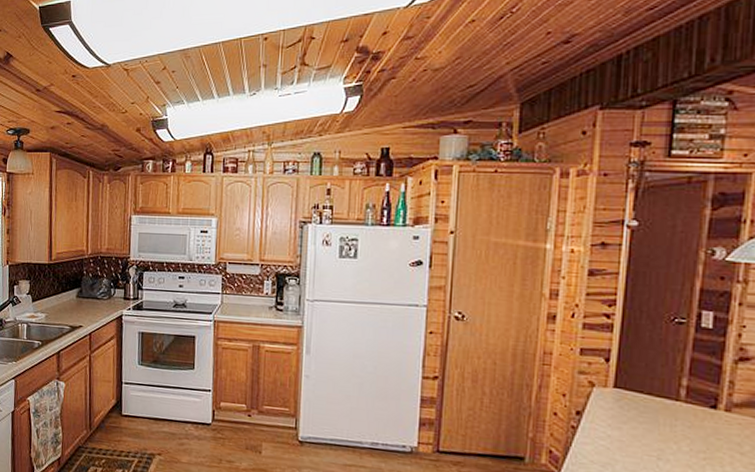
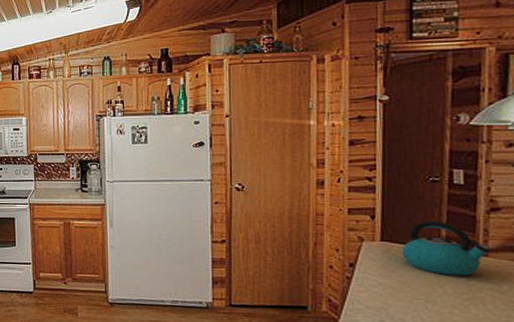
kettle: none [635,367,736,433] -> present [401,220,492,276]

